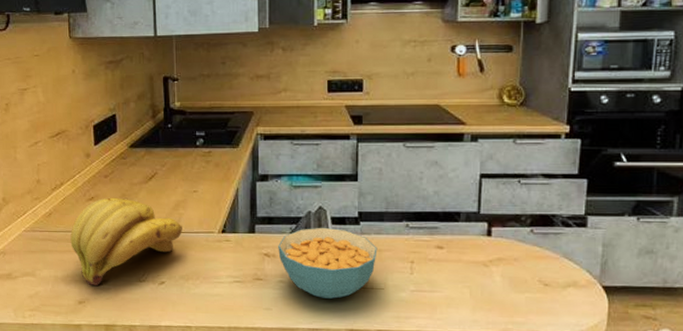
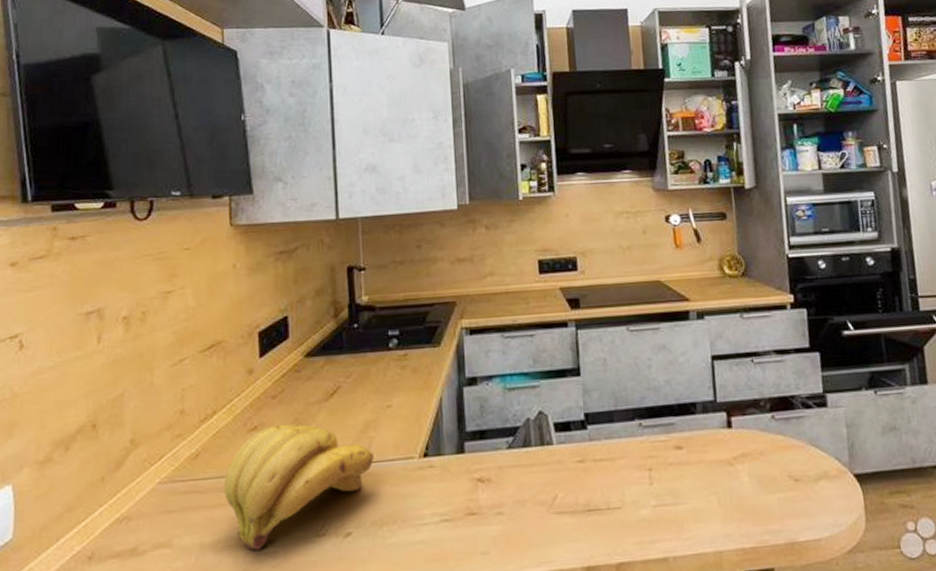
cereal bowl: present [278,227,378,299] -> none [493,436,610,530]

